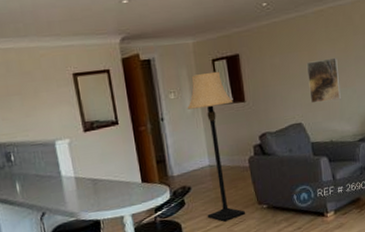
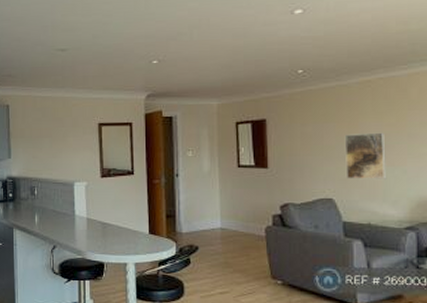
lamp: present [187,71,245,222] -> none [204,134,255,290]

